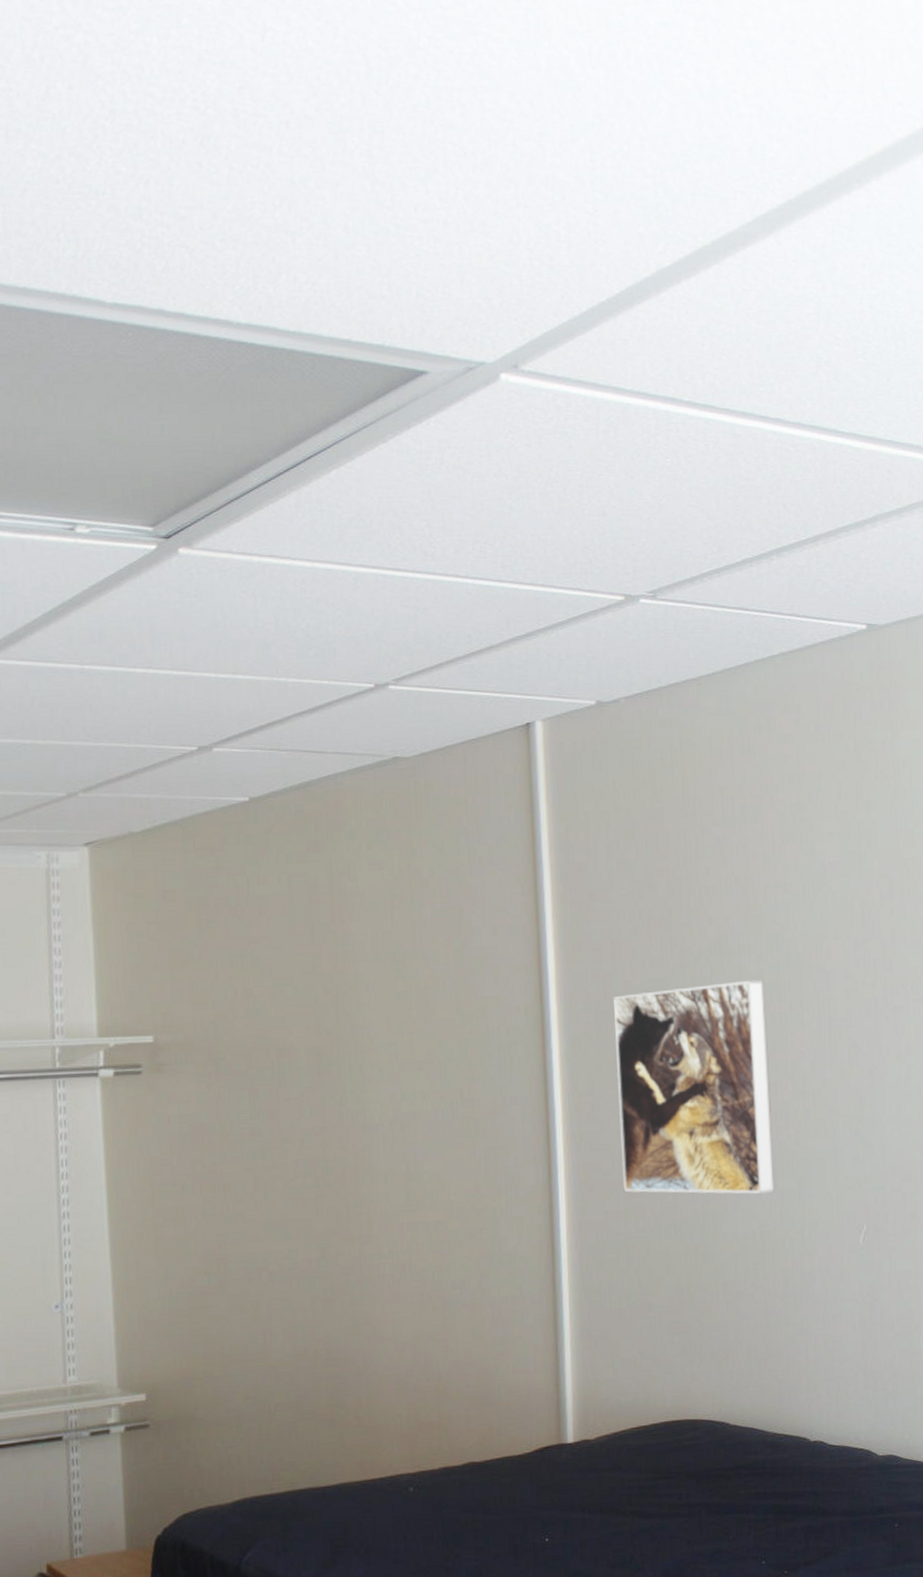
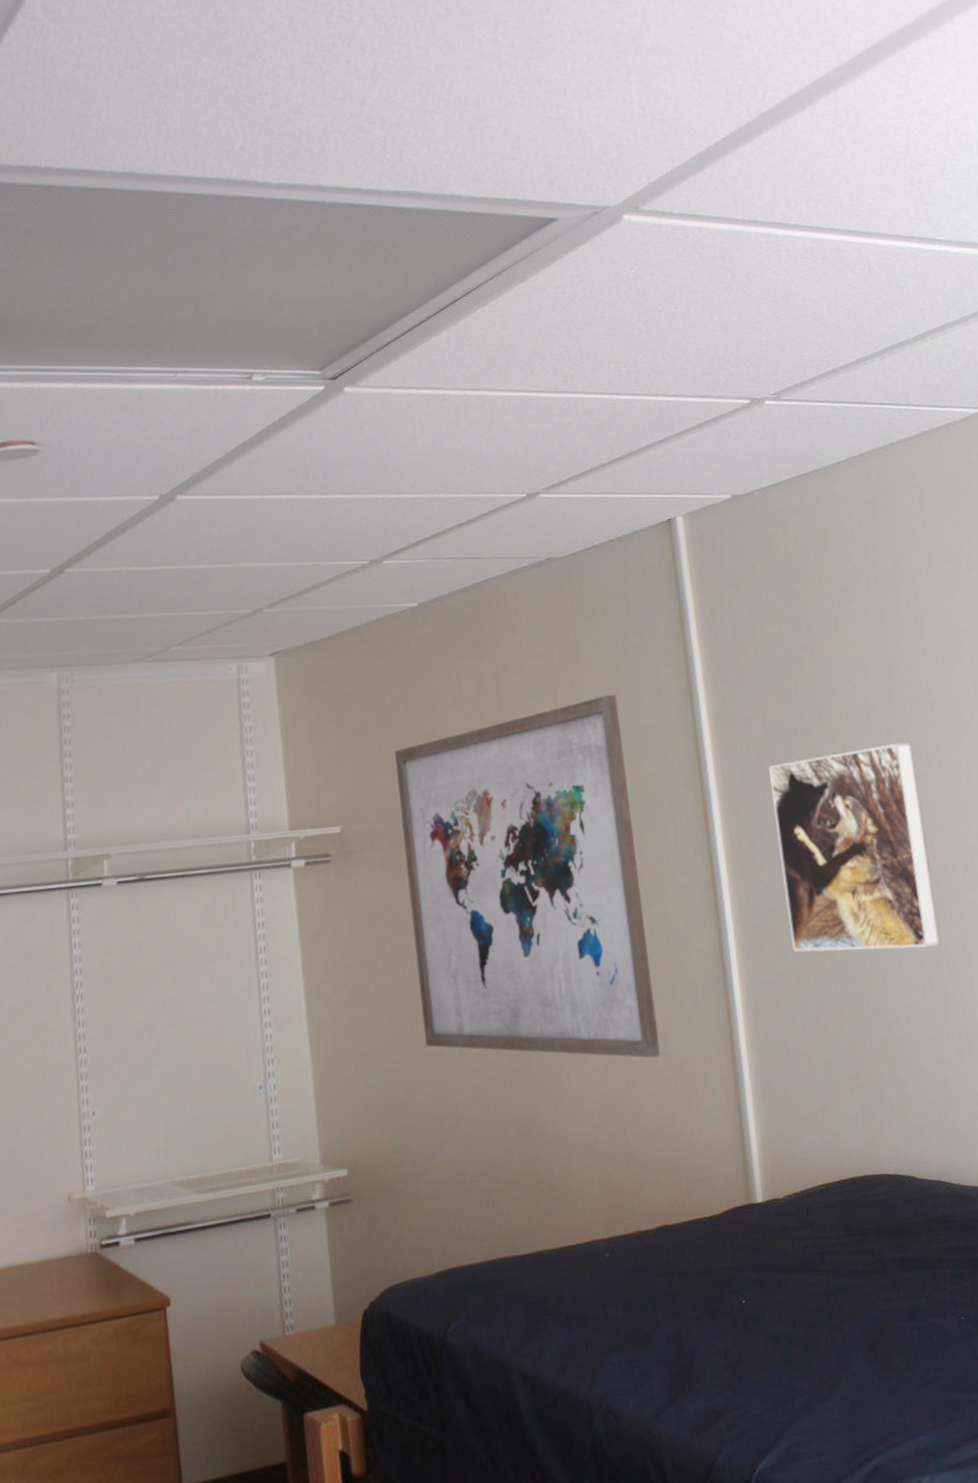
wall art: none [215,910,479,1294] -> present [394,694,660,1058]

